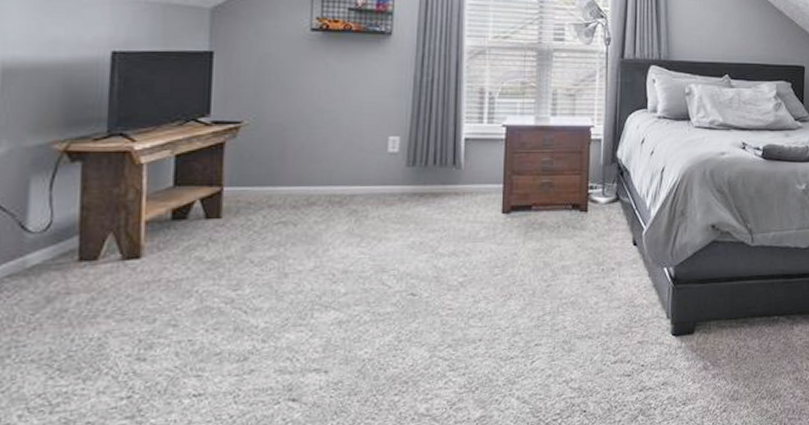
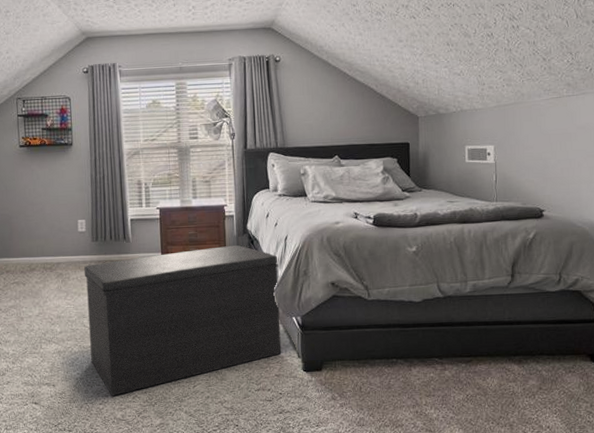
bench: none [388,176,652,382] -> present [84,245,282,396]

